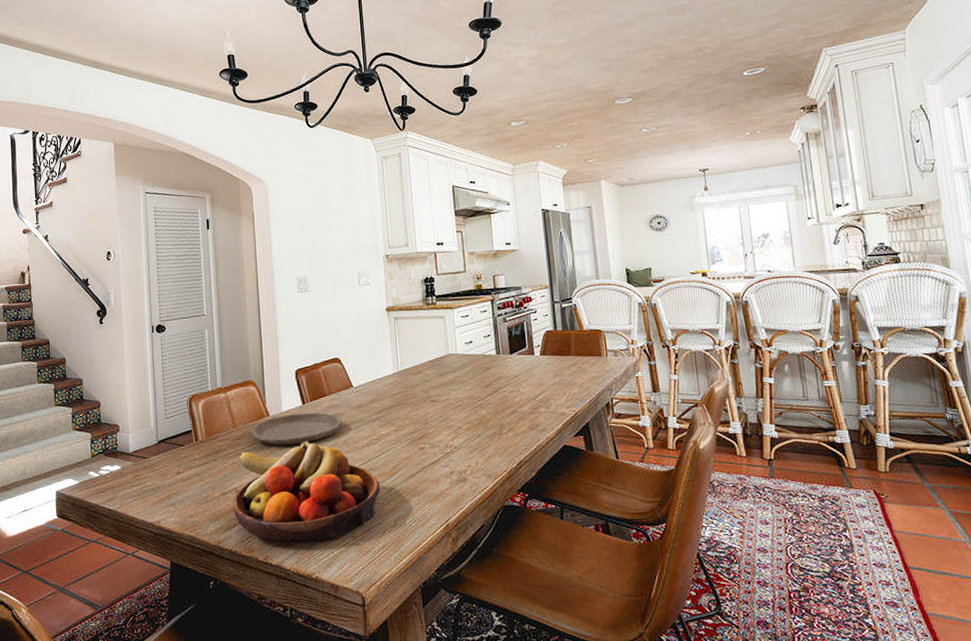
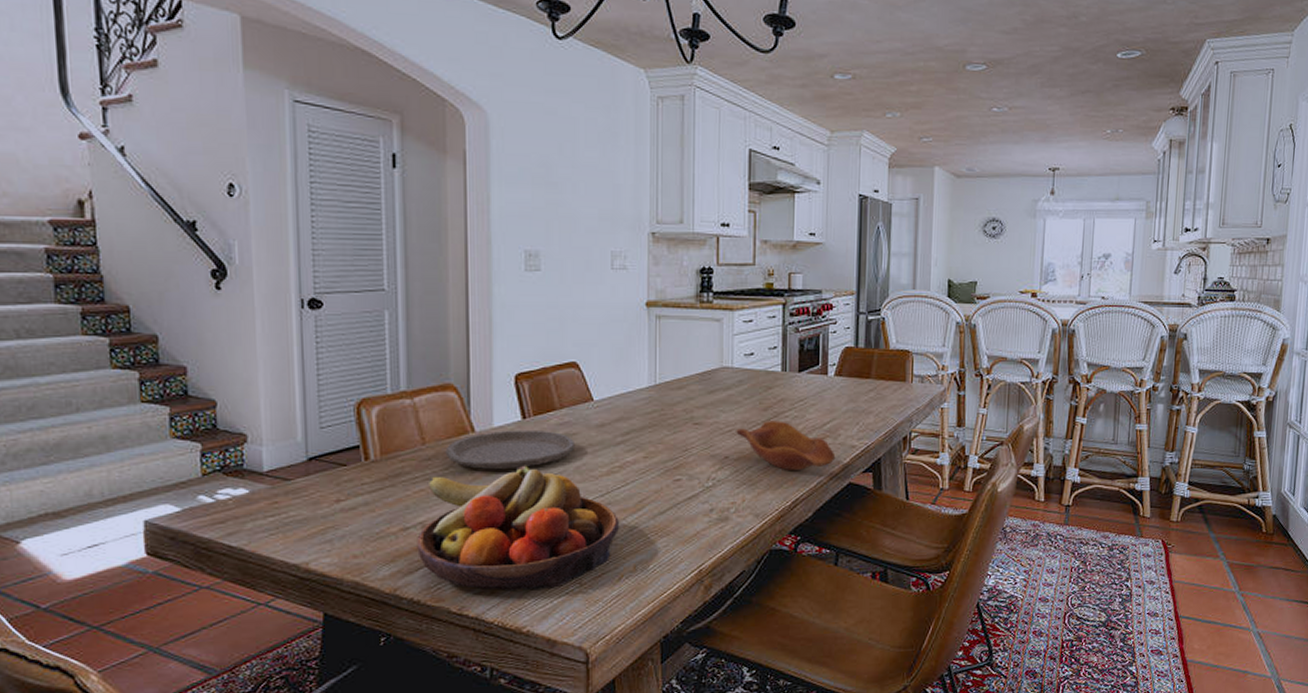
wooden bowl: none [465,395,550,437] -> present [736,421,836,471]

